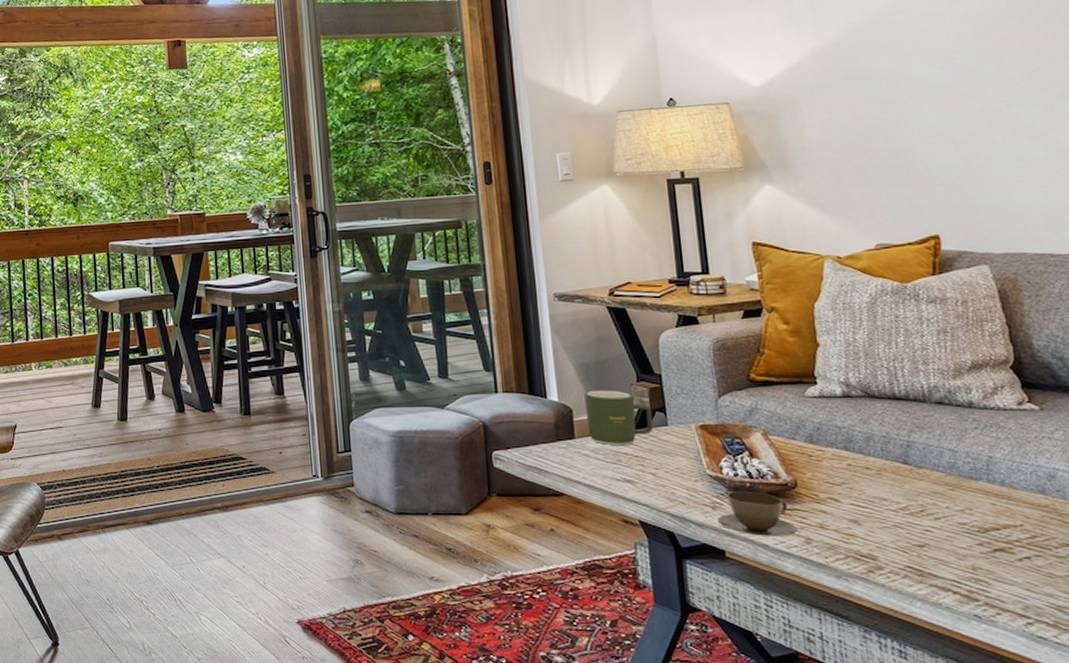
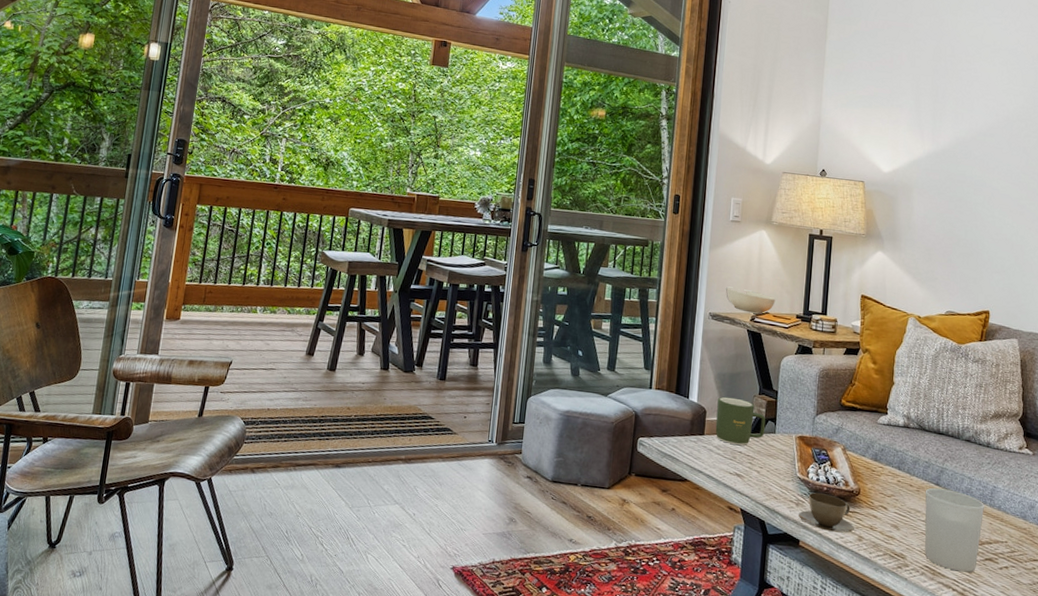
bowl: none [570,259,638,287] -> present [726,287,776,315]
candle holder: none [889,467,983,570] -> present [924,487,985,573]

